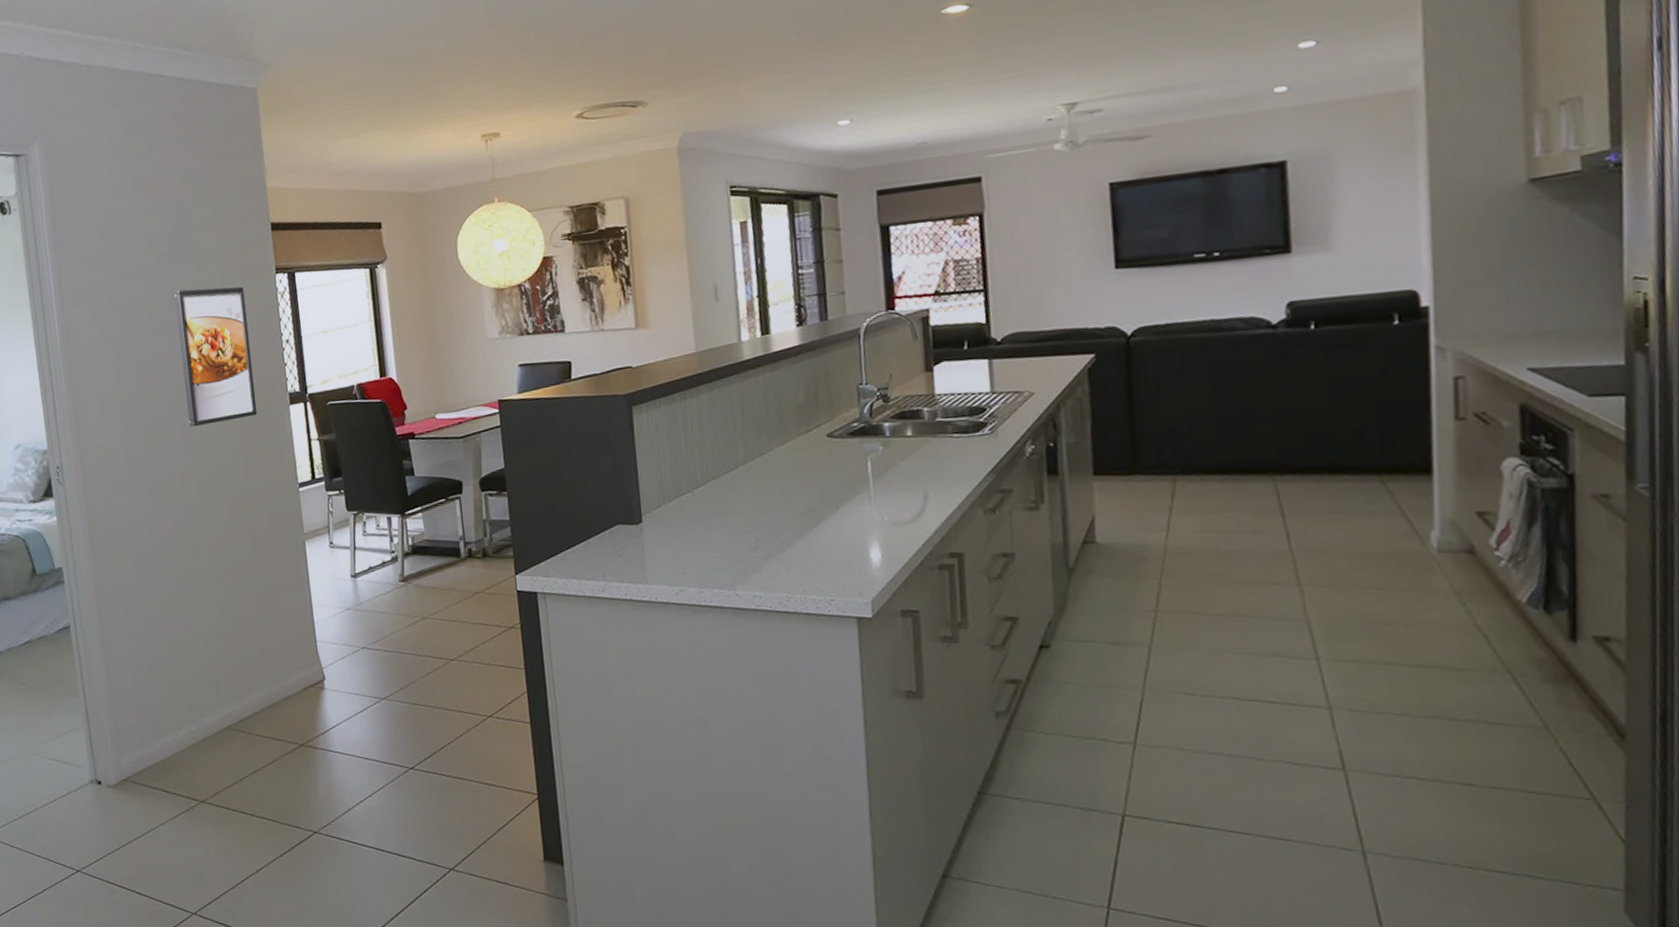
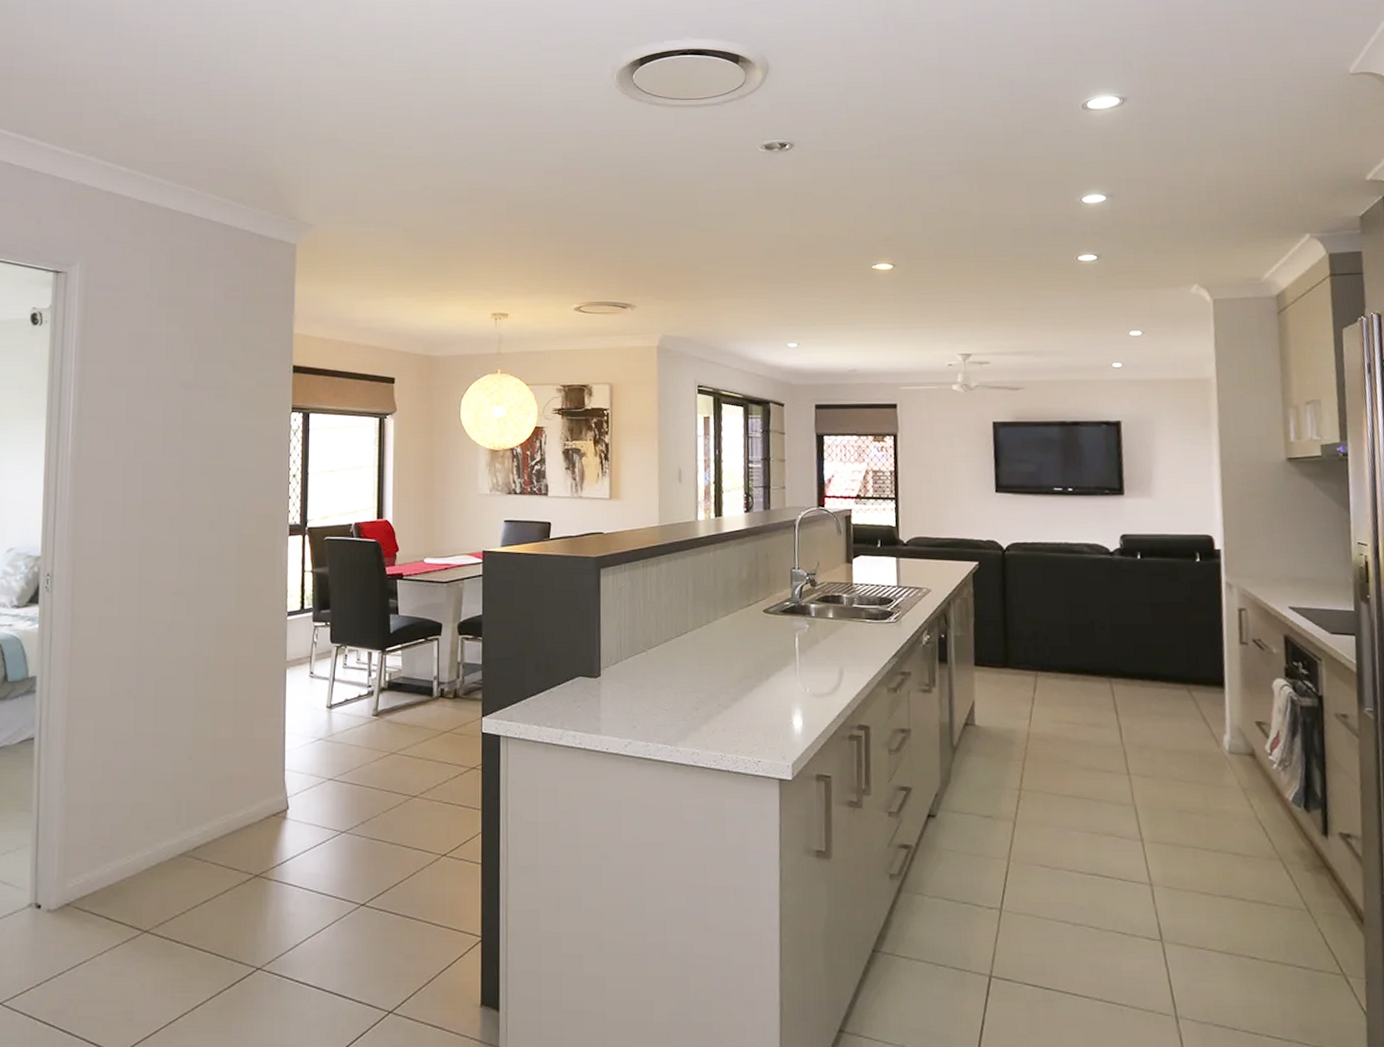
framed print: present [174,286,258,427] -> none [189,416,259,548]

